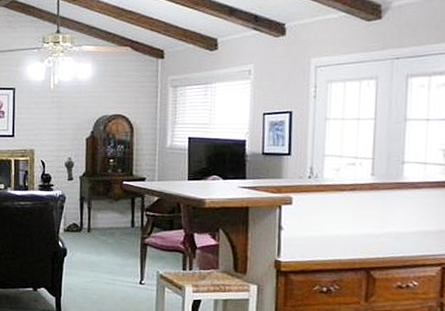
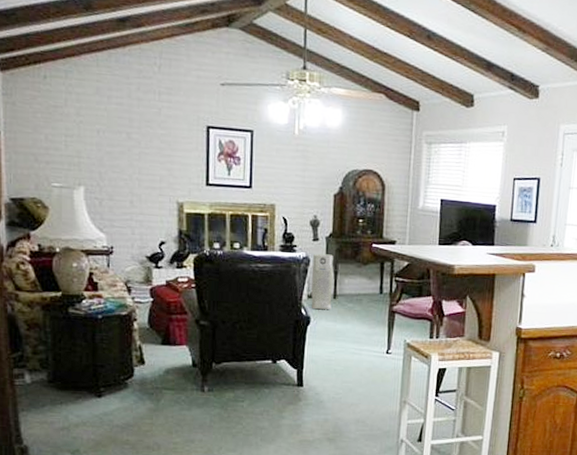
air purifier: none [67,191,87,243] -> present [311,253,333,310]

